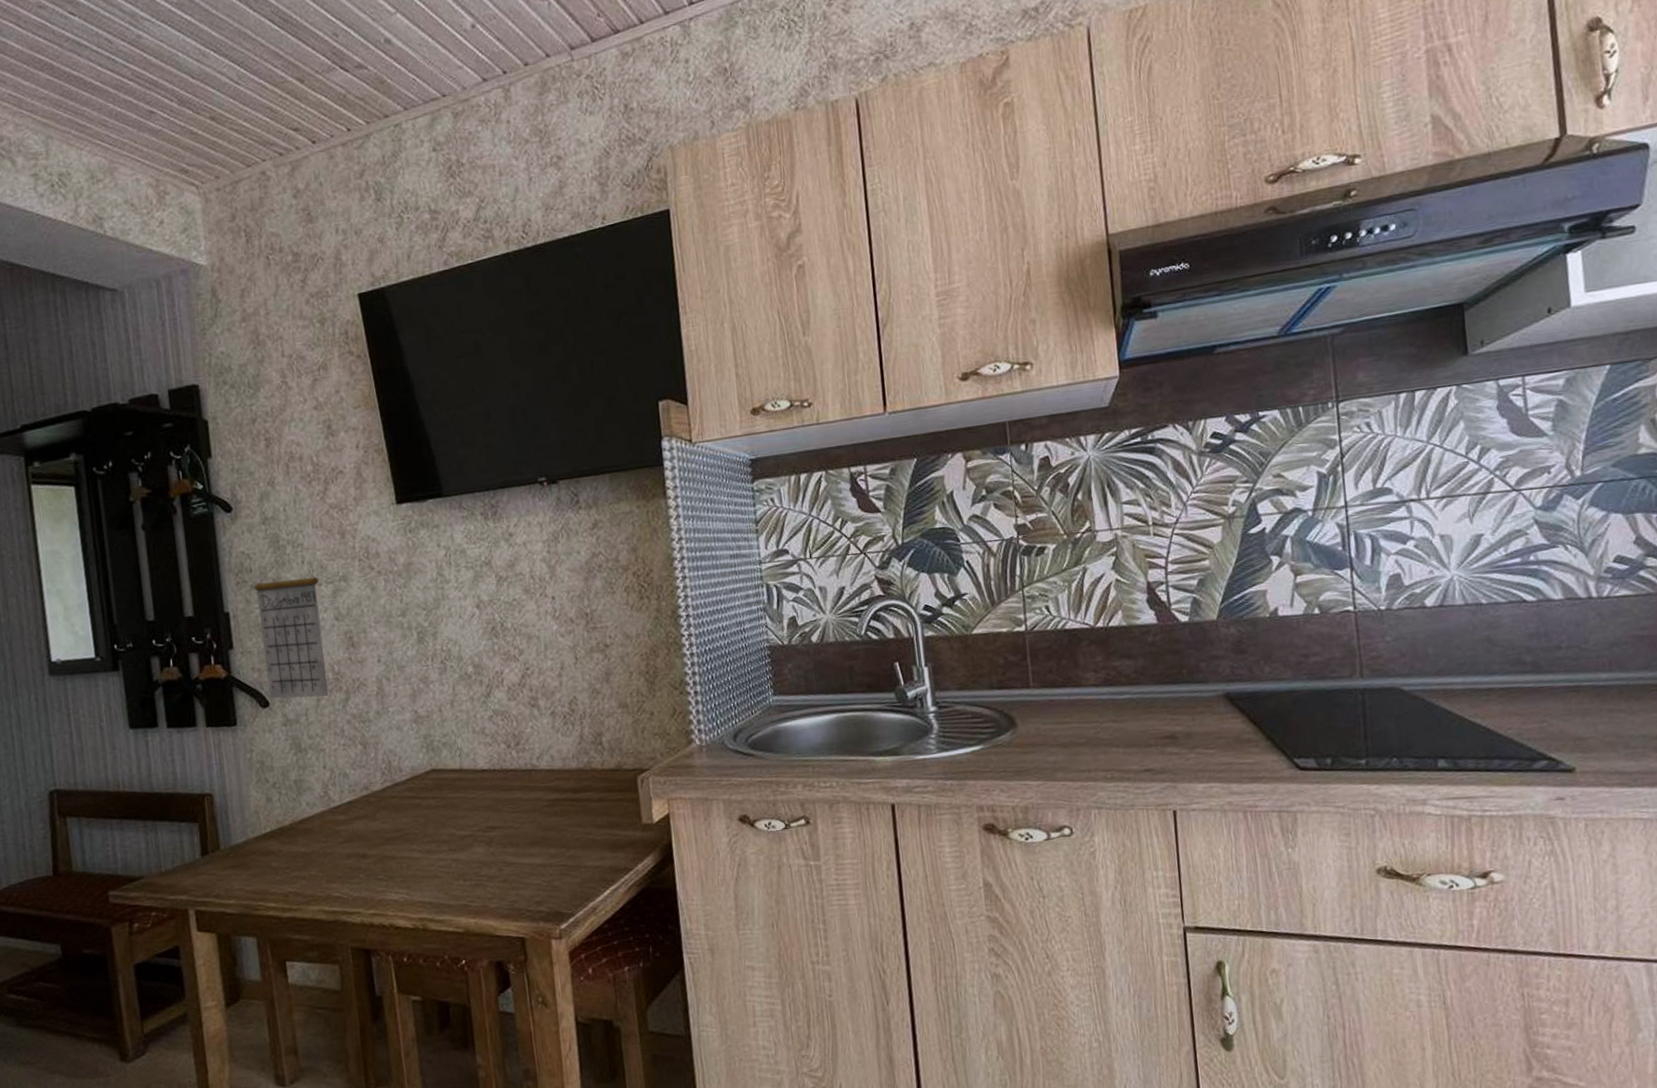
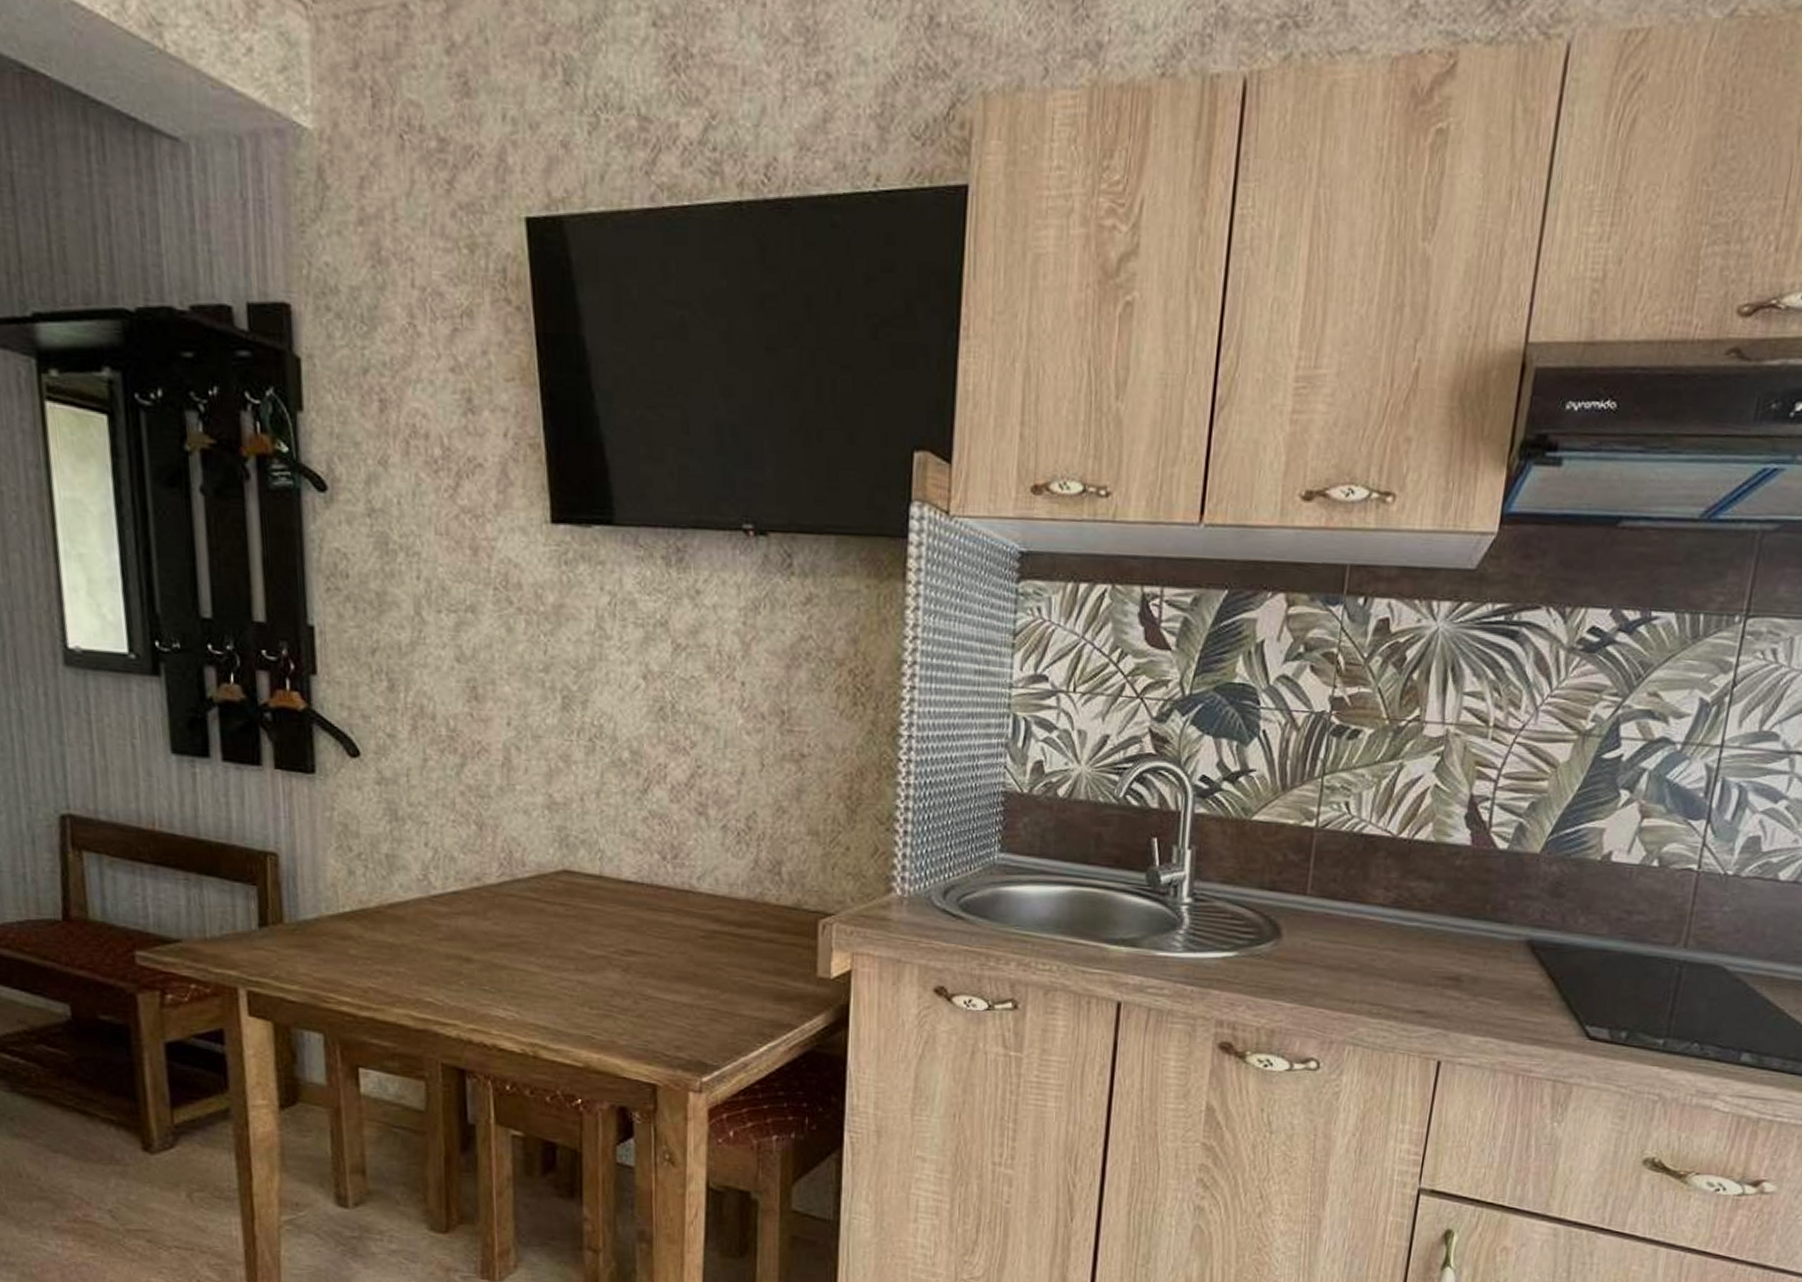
calendar: present [254,553,328,699] -> none [350,561,439,758]

